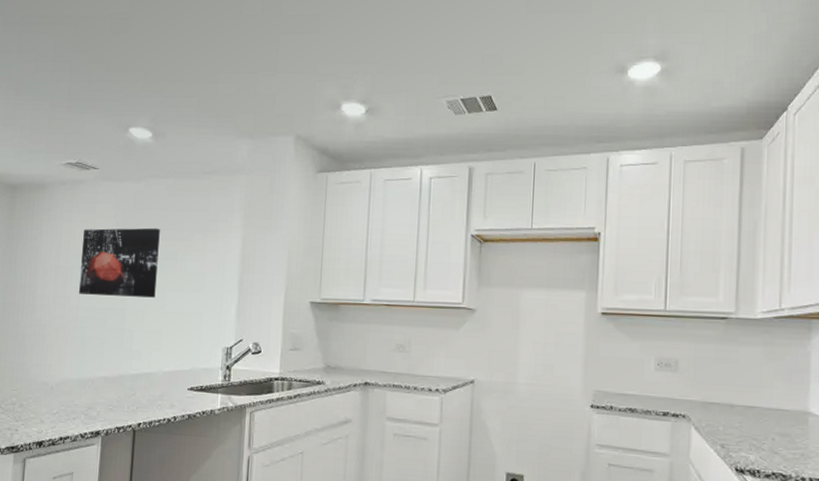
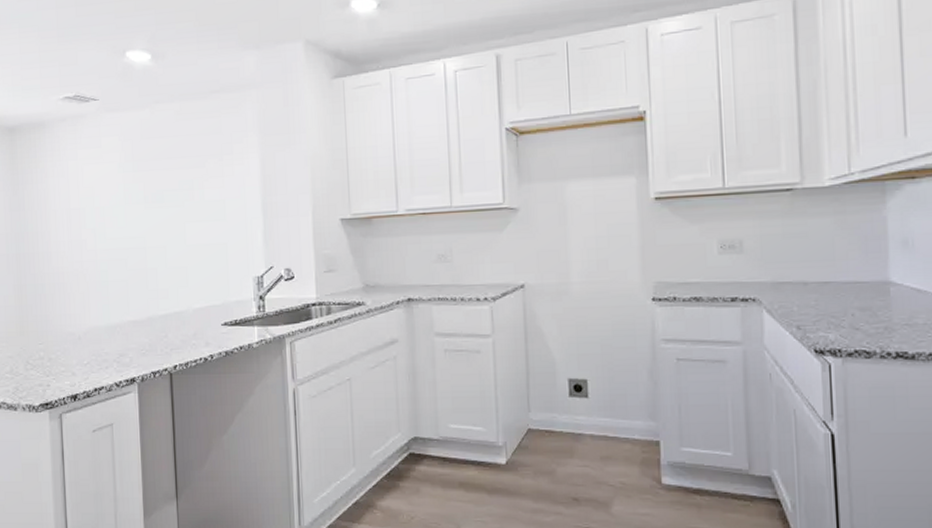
wall art: present [79,228,160,298] -> none [92,157,176,236]

